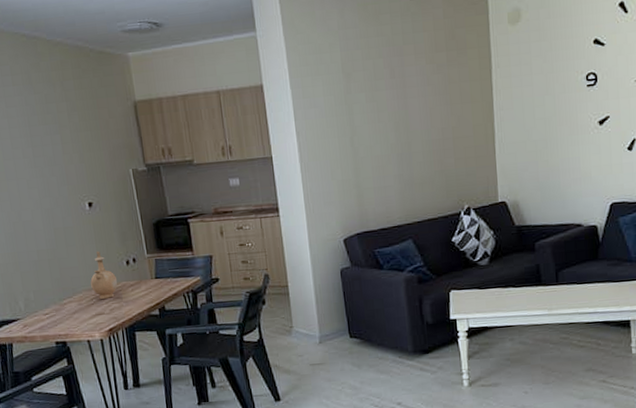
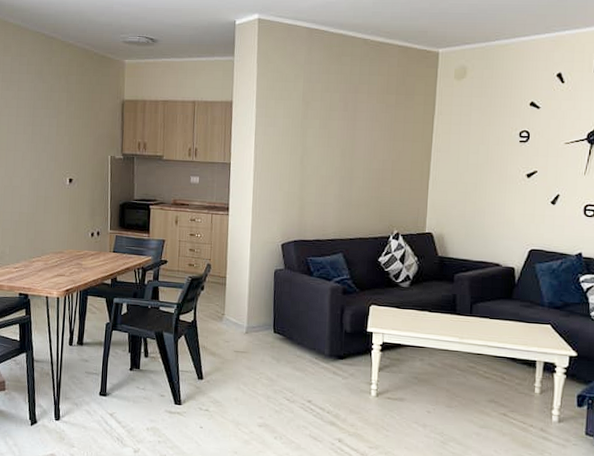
vase: present [90,251,118,300] -> none [58,221,81,264]

